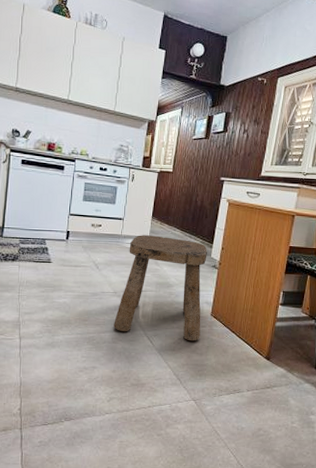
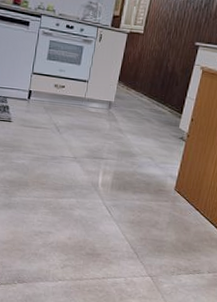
stool: present [114,235,207,341] -> none [72,99,176,216]

